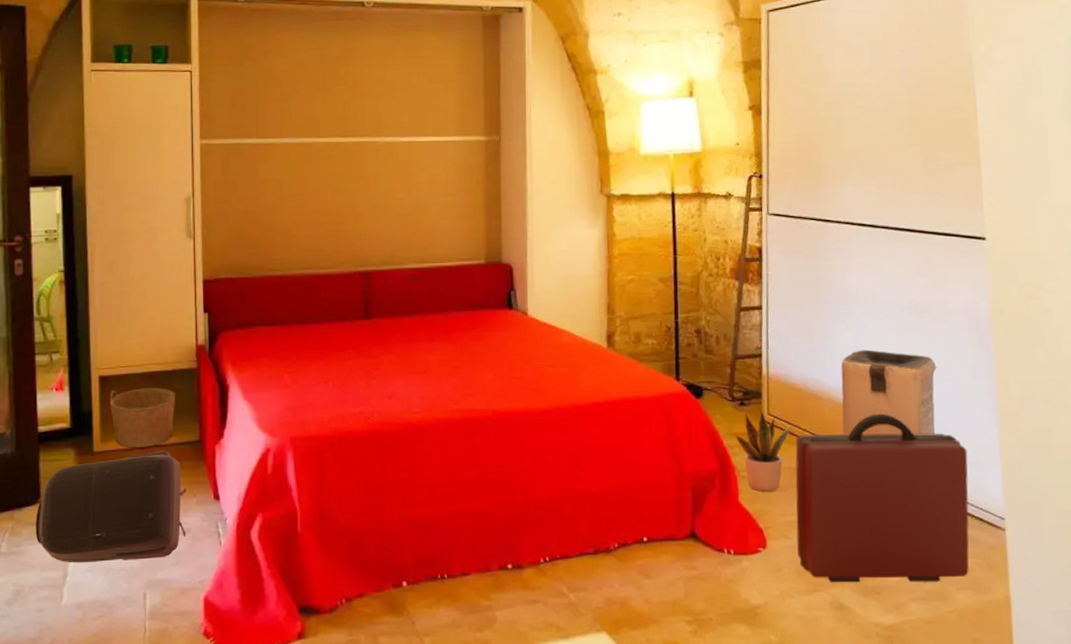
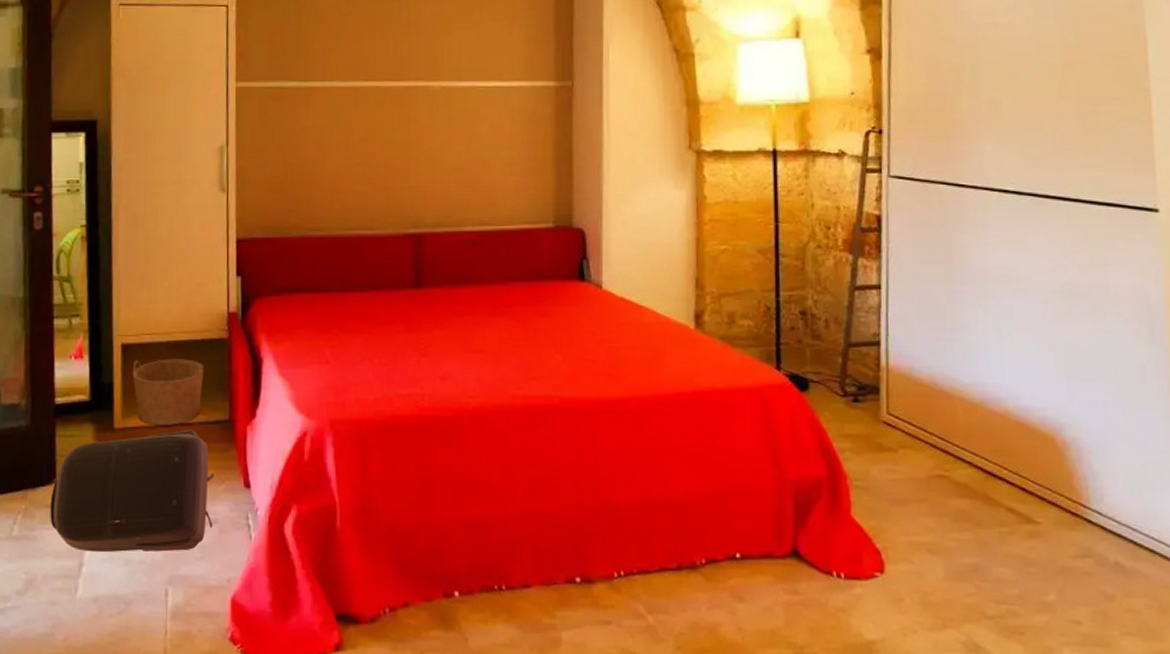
potted plant: present [736,408,793,492] -> none [848,406,917,506]
briefcase: present [795,413,969,582] -> none [920,417,1137,624]
laundry basket: present [840,350,937,436] -> none [977,340,1097,445]

